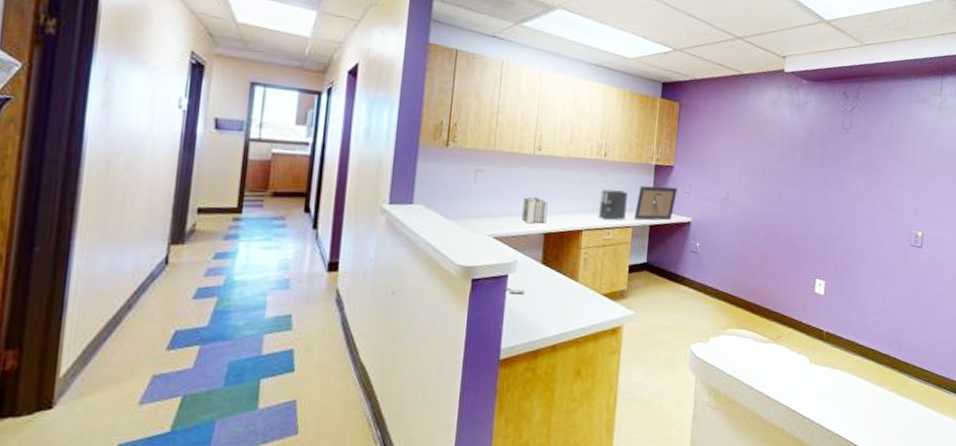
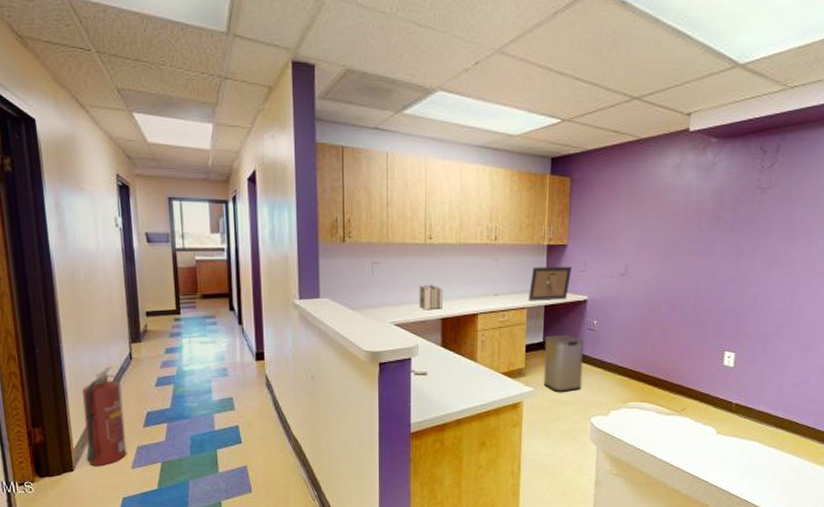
fire extinguisher: none [74,272,146,403] -> present [81,366,127,467]
binder: present [598,189,628,222] -> none [492,273,521,304]
pedal bin: none [645,255,687,318] -> present [543,334,584,393]

